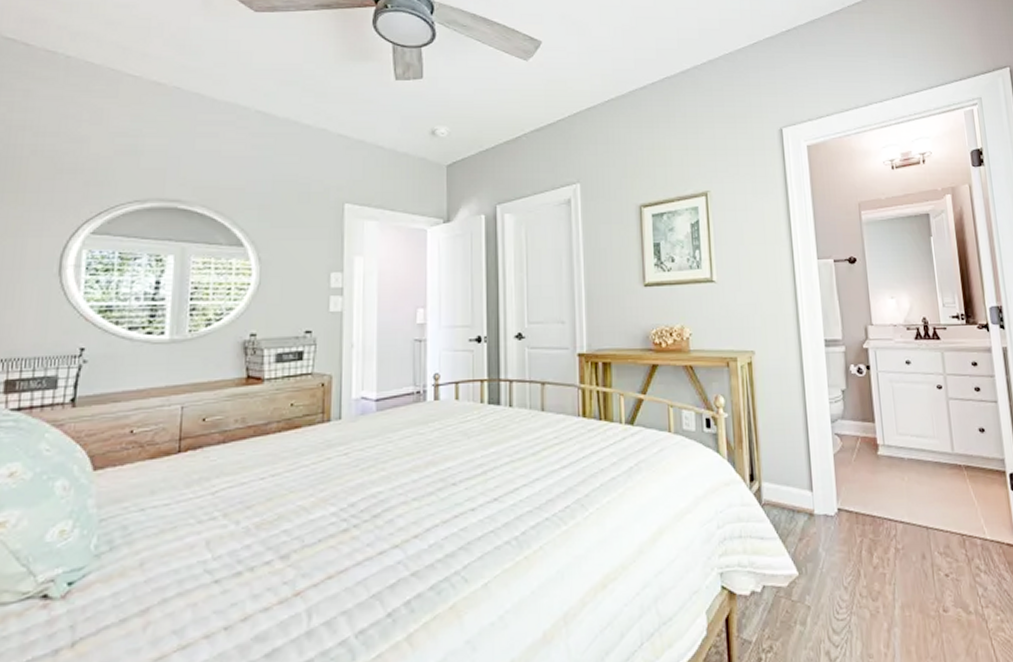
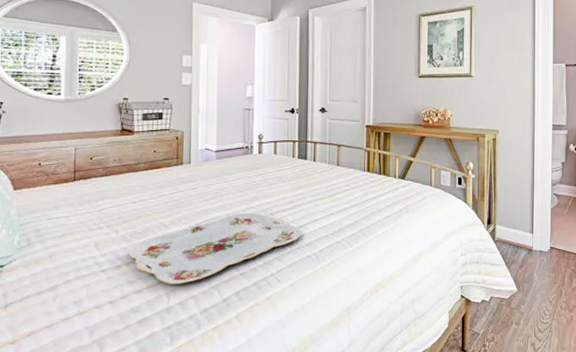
serving tray: none [253,484,497,596] -> present [128,212,302,284]

